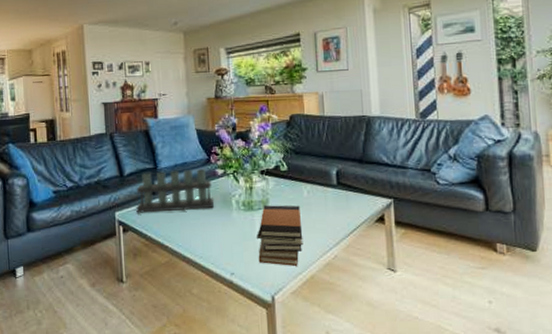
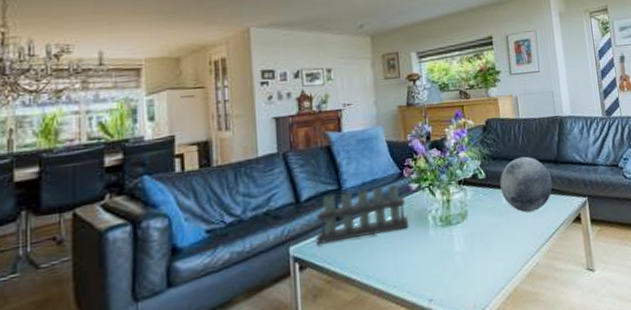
book stack: present [257,205,303,266] -> none [456,214,505,283]
decorative orb: none [302,153,356,207] -> present [500,156,553,213]

